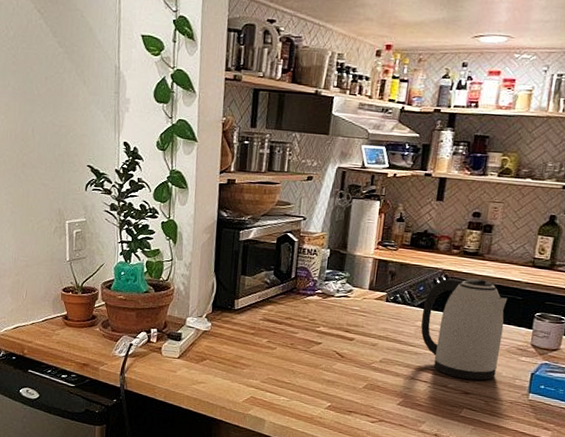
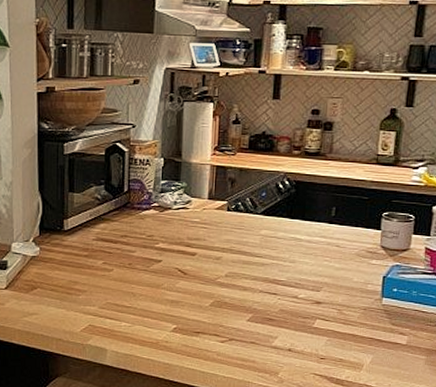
kettle: present [421,278,508,381] -> none [266,181,354,288]

